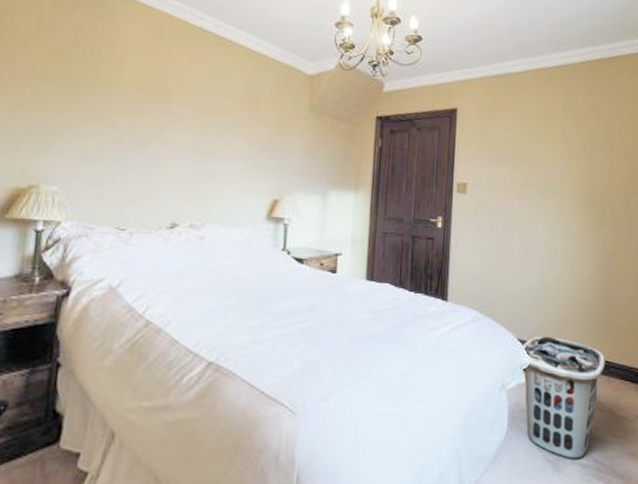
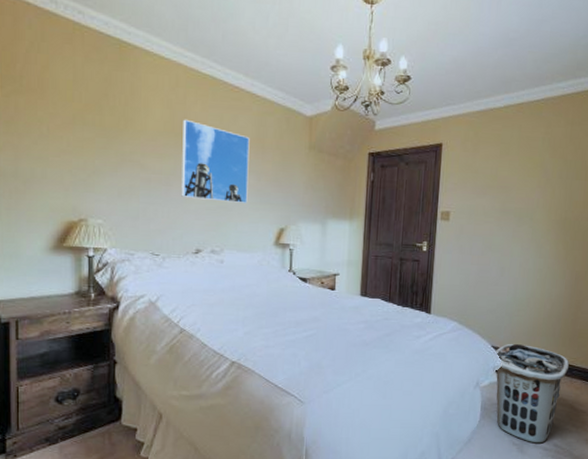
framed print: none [157,73,242,170] -> present [181,119,250,203]

